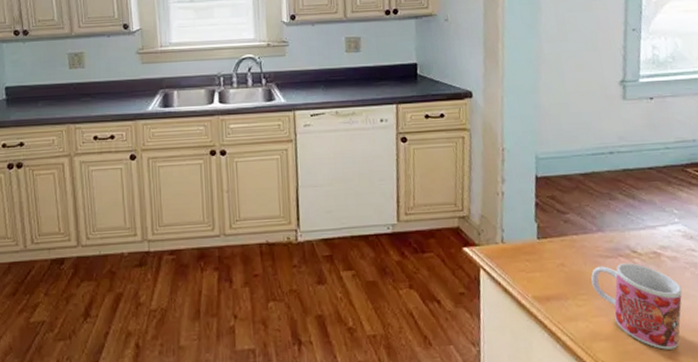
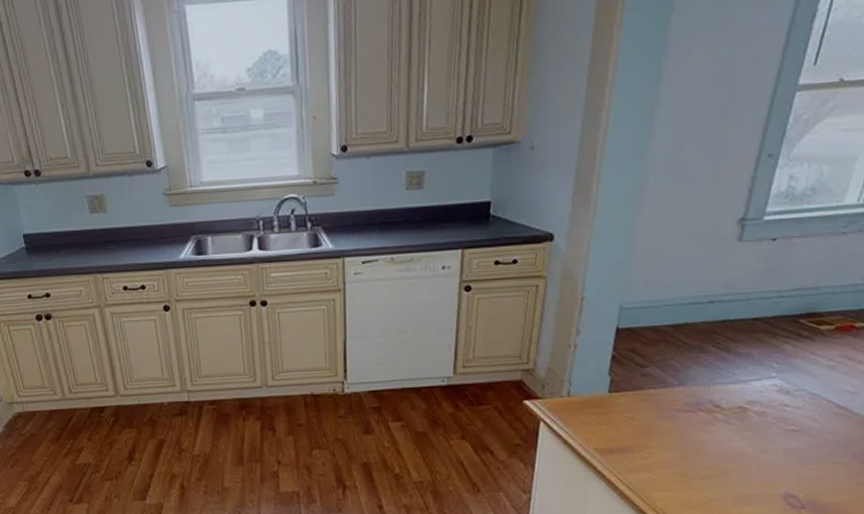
mug: present [591,263,682,350] -> none [663,417,763,500]

